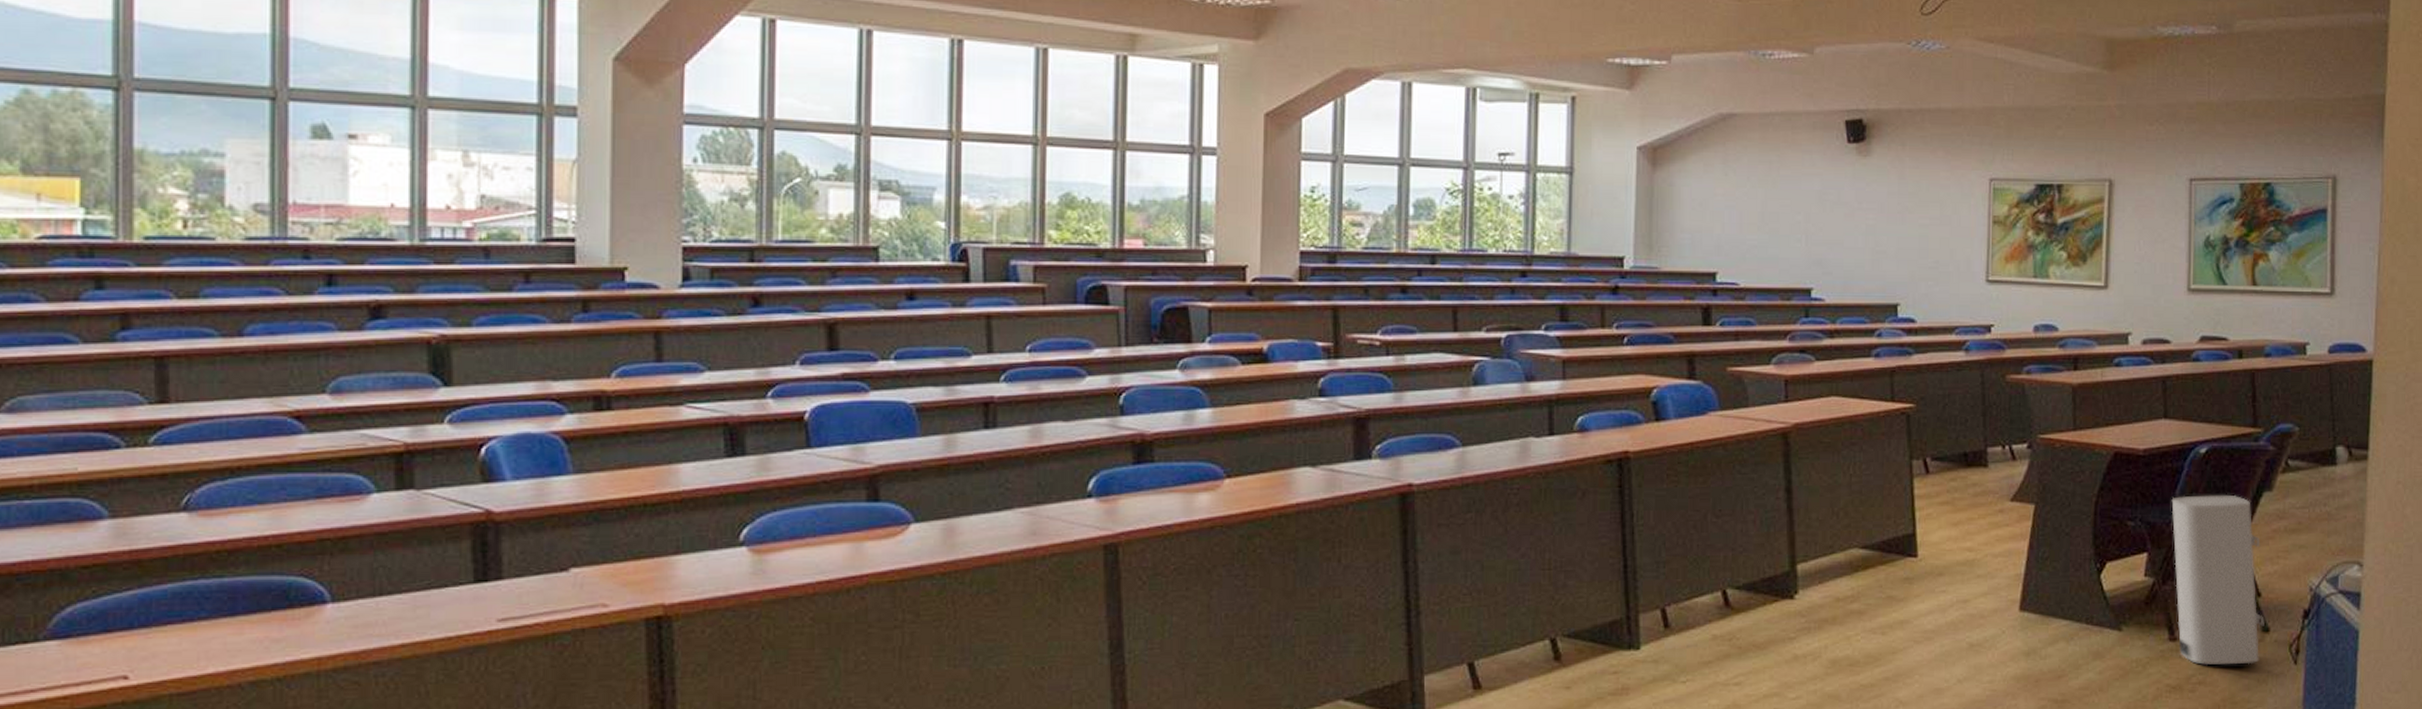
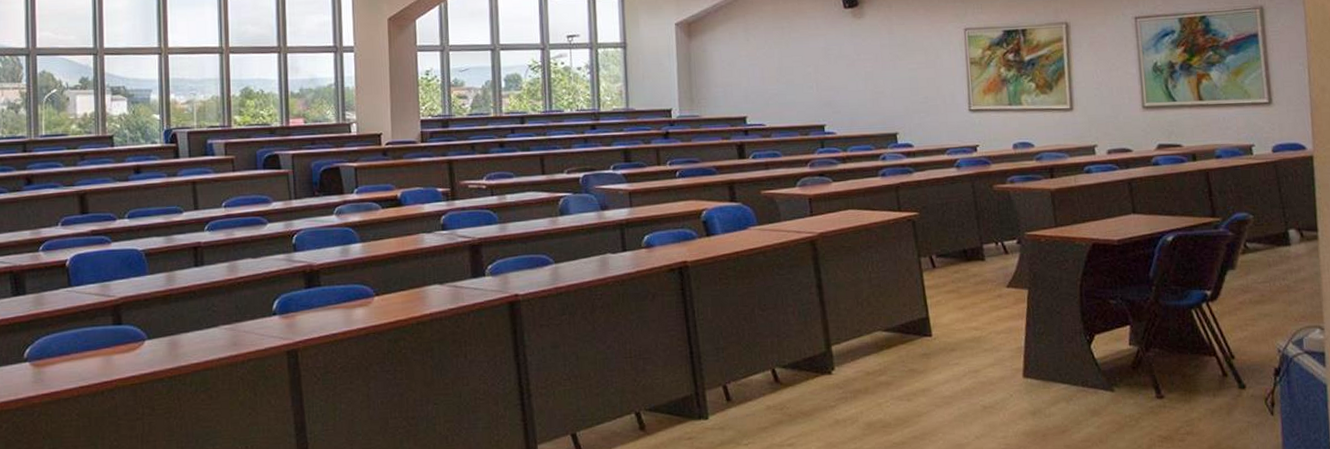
water heater: present [2171,494,2265,665] -> none [1146,274,1241,418]

